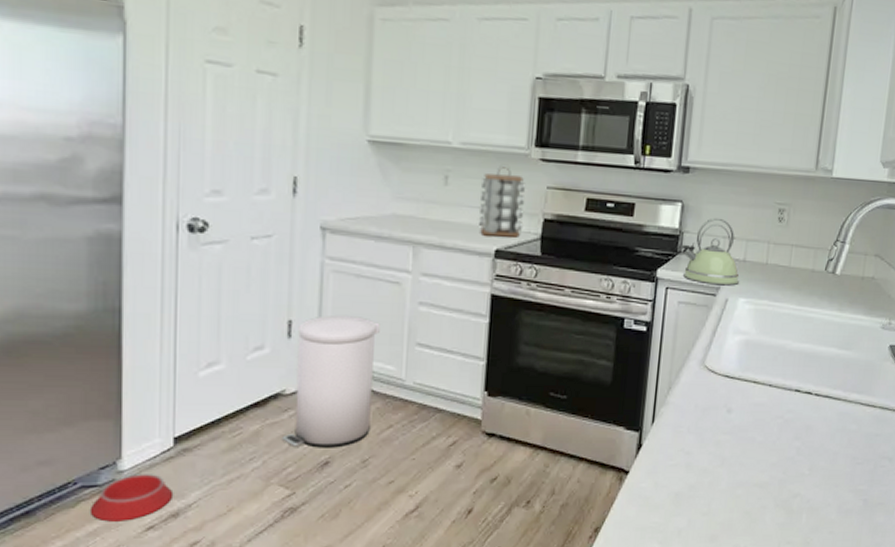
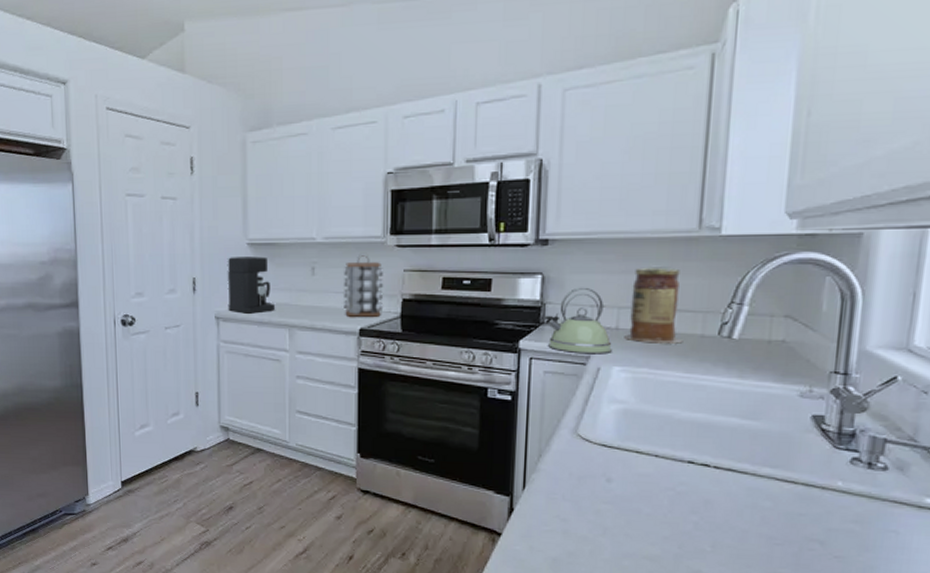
pet bowl: present [89,474,174,522] -> none [70,507,124,542]
pedal bin: present [282,314,380,448] -> none [197,387,266,496]
coffee maker: none [339,155,397,226] -> present [228,256,275,314]
canister: none [750,202,799,278] -> present [624,267,684,344]

